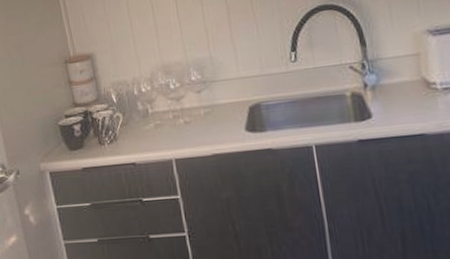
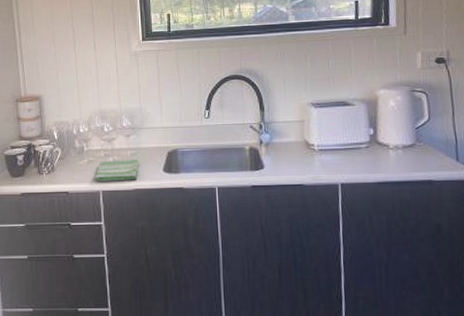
dish towel: none [164,117,216,148] -> present [95,158,140,181]

